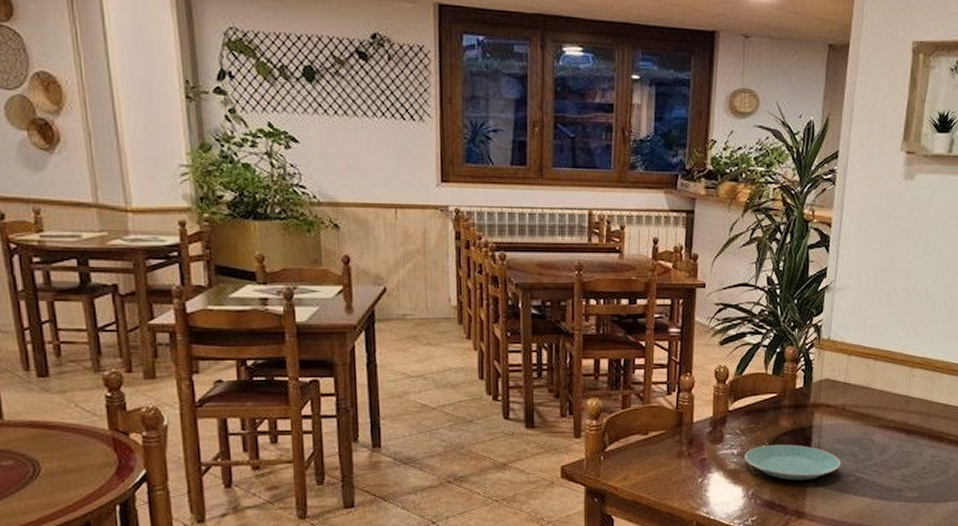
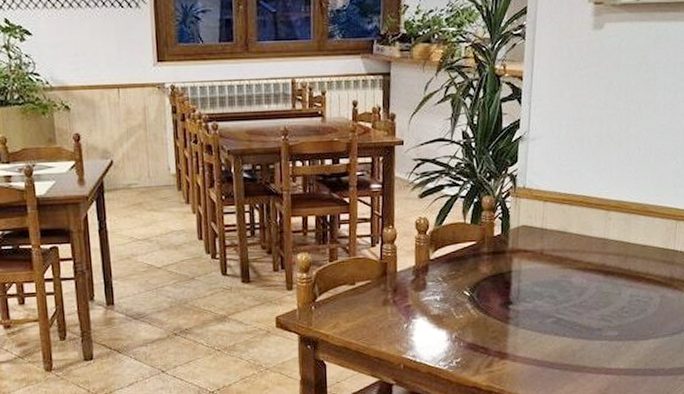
plate: present [744,444,841,481] -> none [447,289,541,324]

